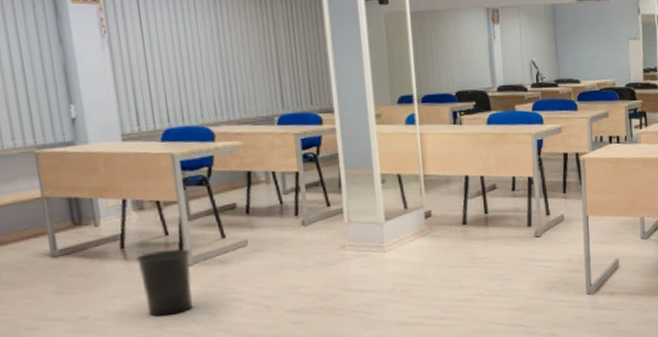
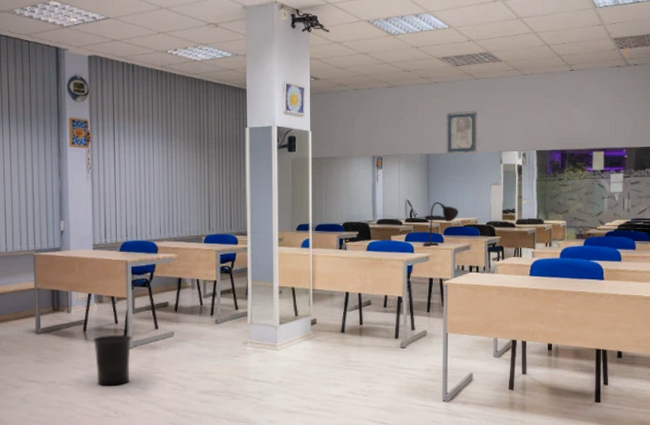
desk lamp: none [553,61,593,117] -> present [422,201,458,248]

